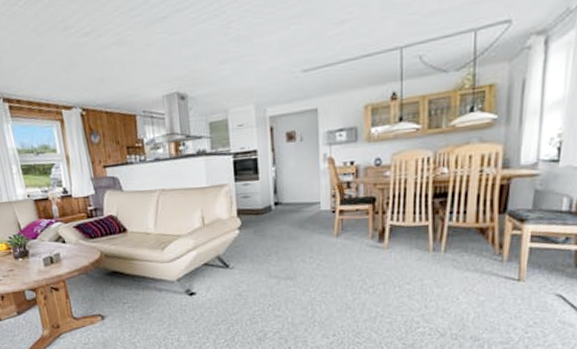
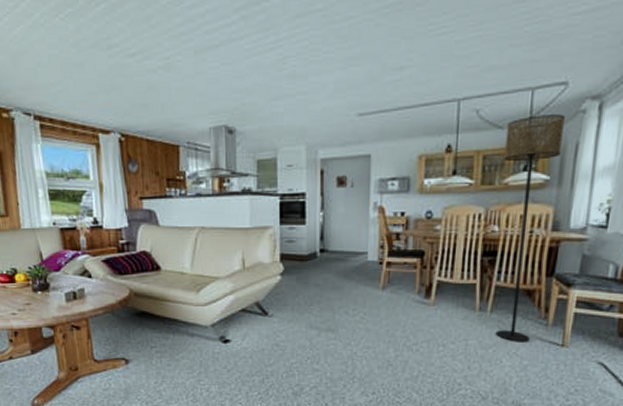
floor lamp: none [450,52,510,280] -> present [495,114,565,342]

